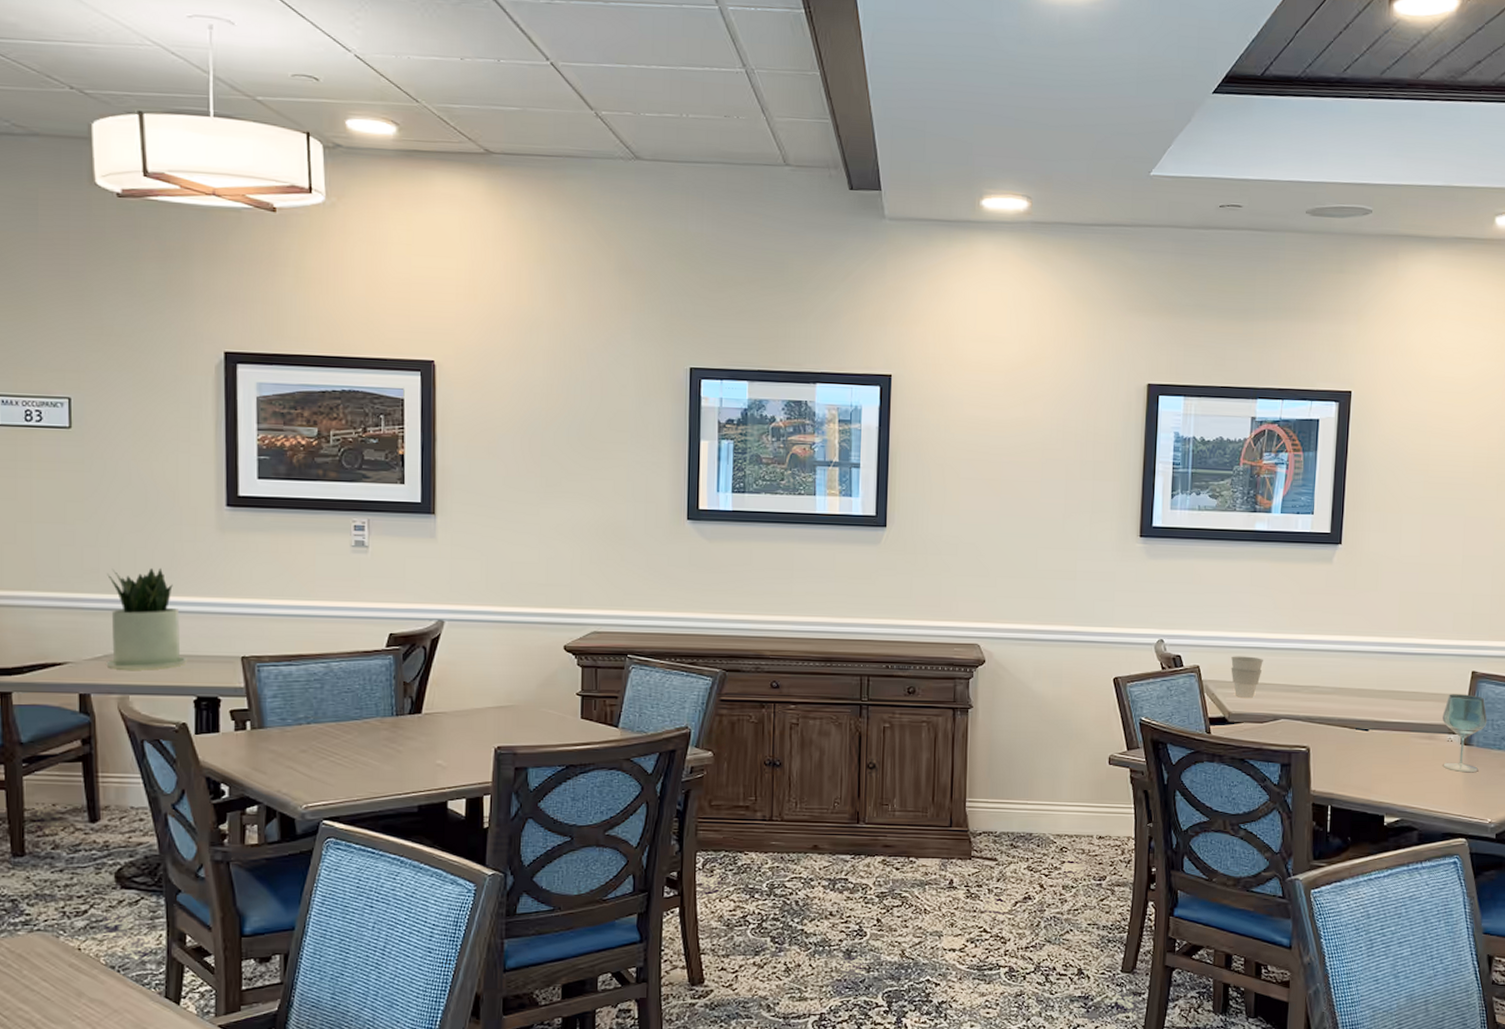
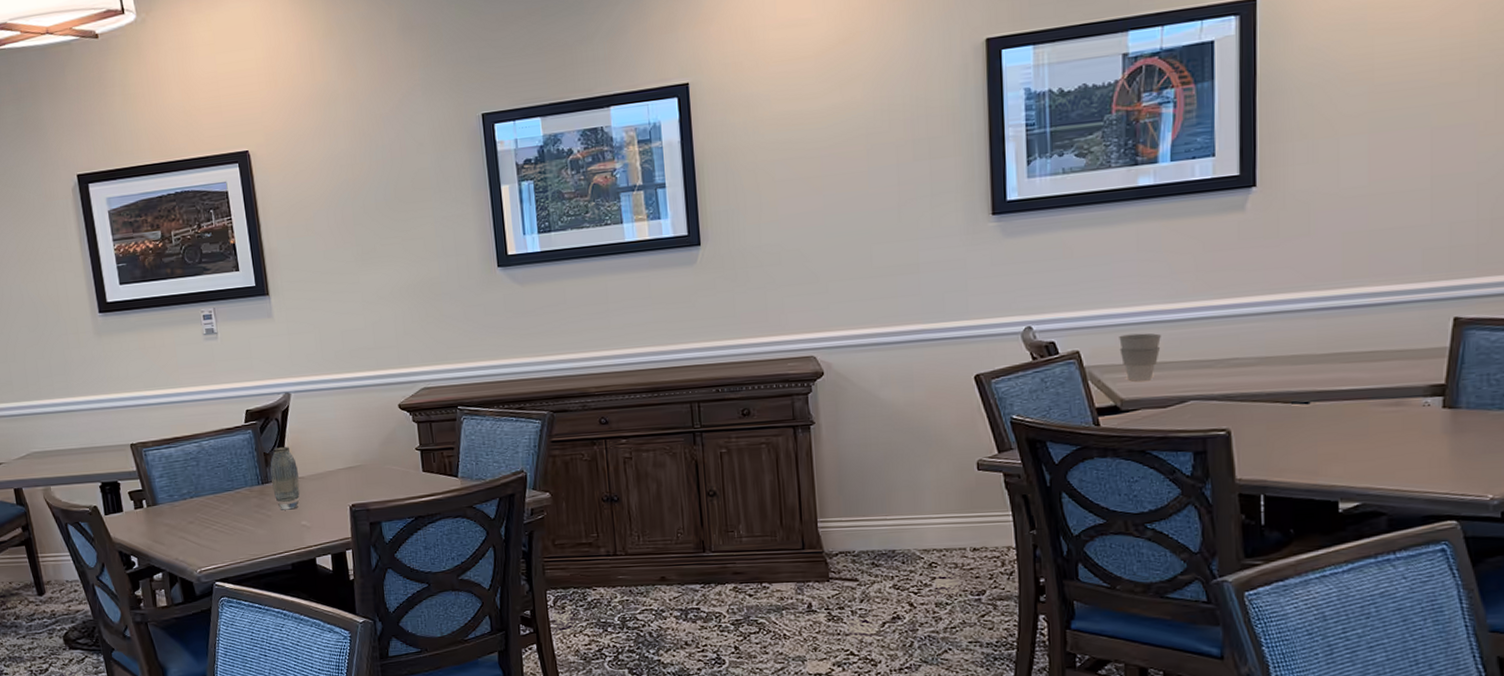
planter: present [105,567,188,670] -> none [18,374,90,466]
vase: none [407,678,442,747] -> present [270,447,300,510]
wine glass: present [1442,694,1487,773] -> none [1413,346,1480,442]

